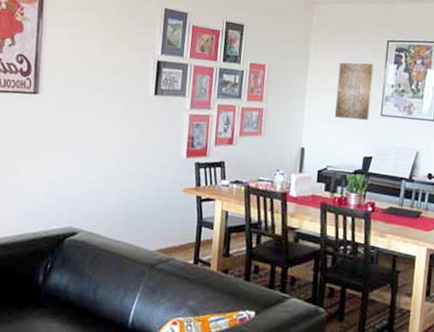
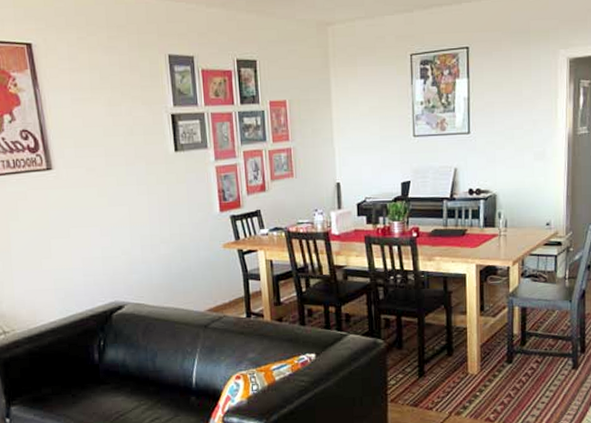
wall art: present [334,62,374,121] -> none [363,82,402,146]

